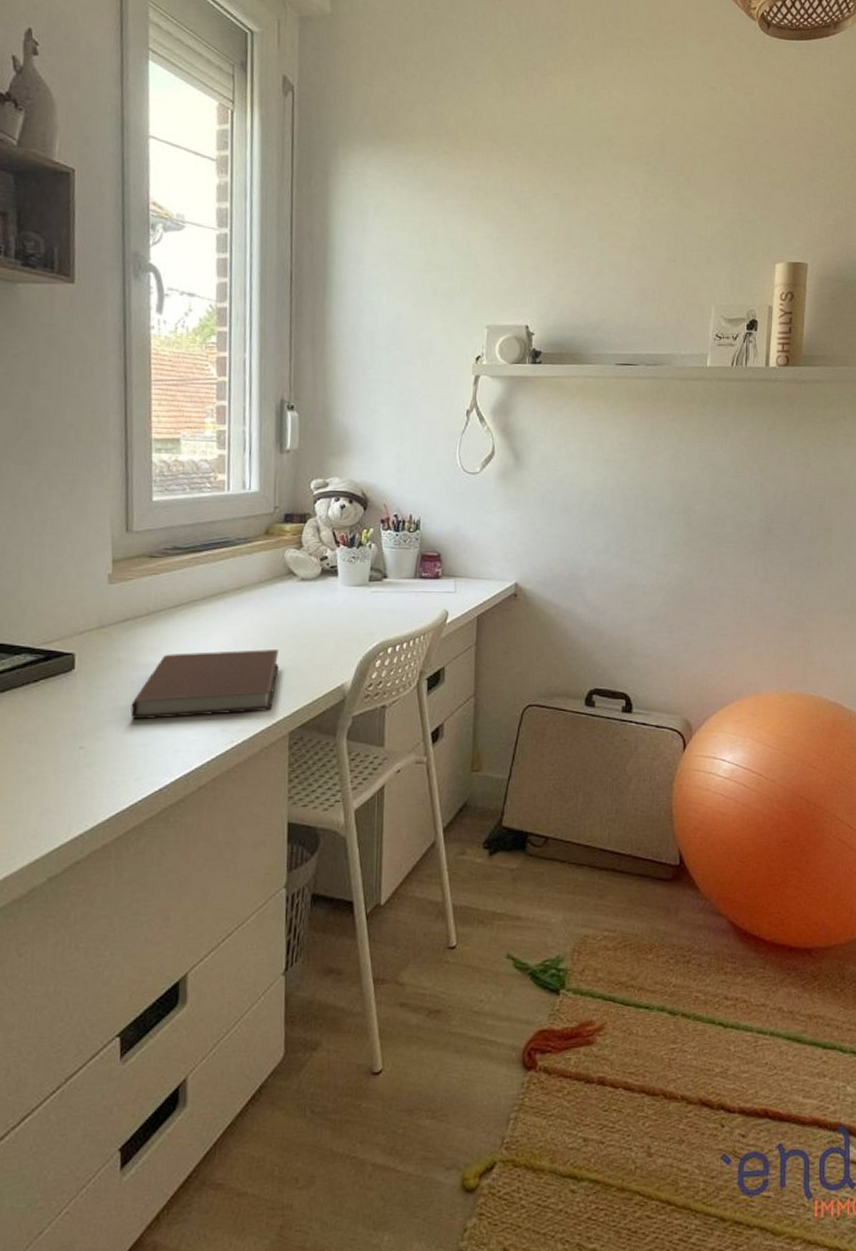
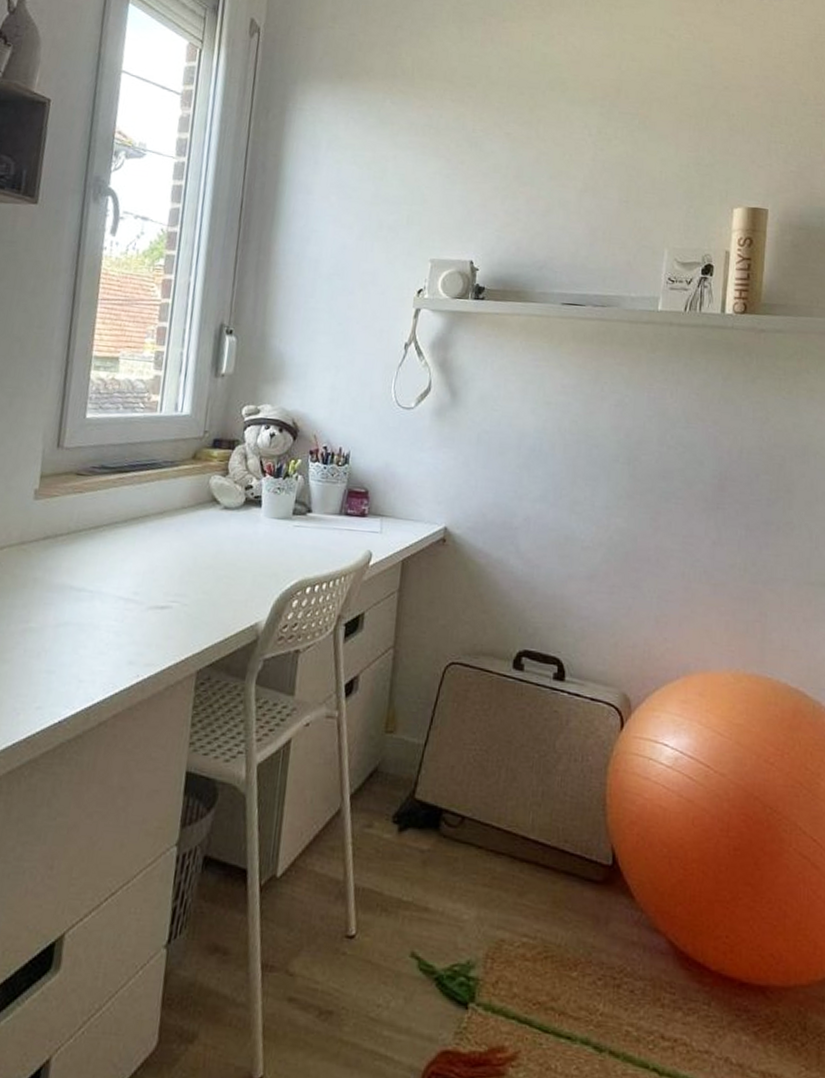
notebook: present [130,649,279,720] -> none [39,576,194,646]

